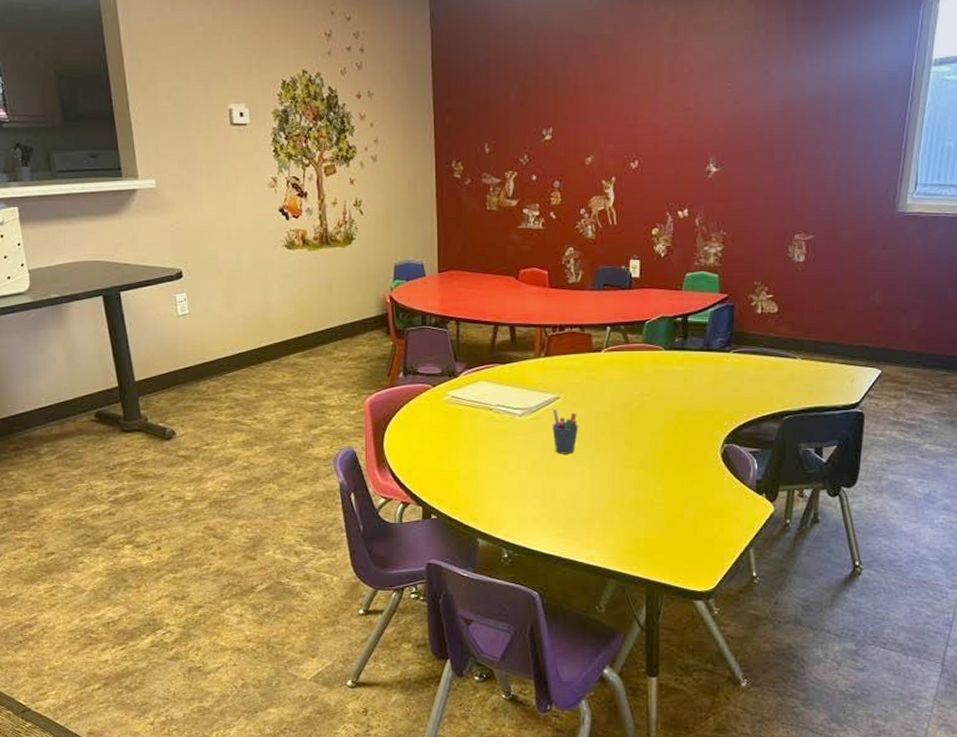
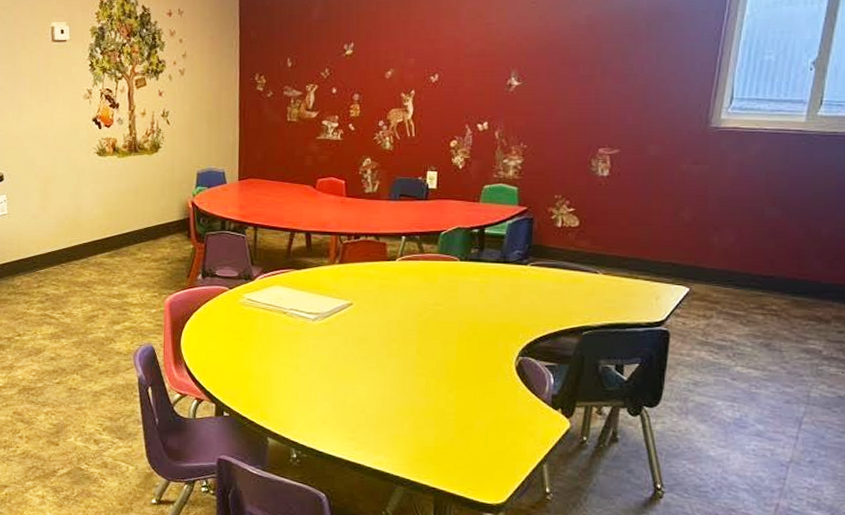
pen holder: present [552,408,579,454] -> none [344,314,371,360]

